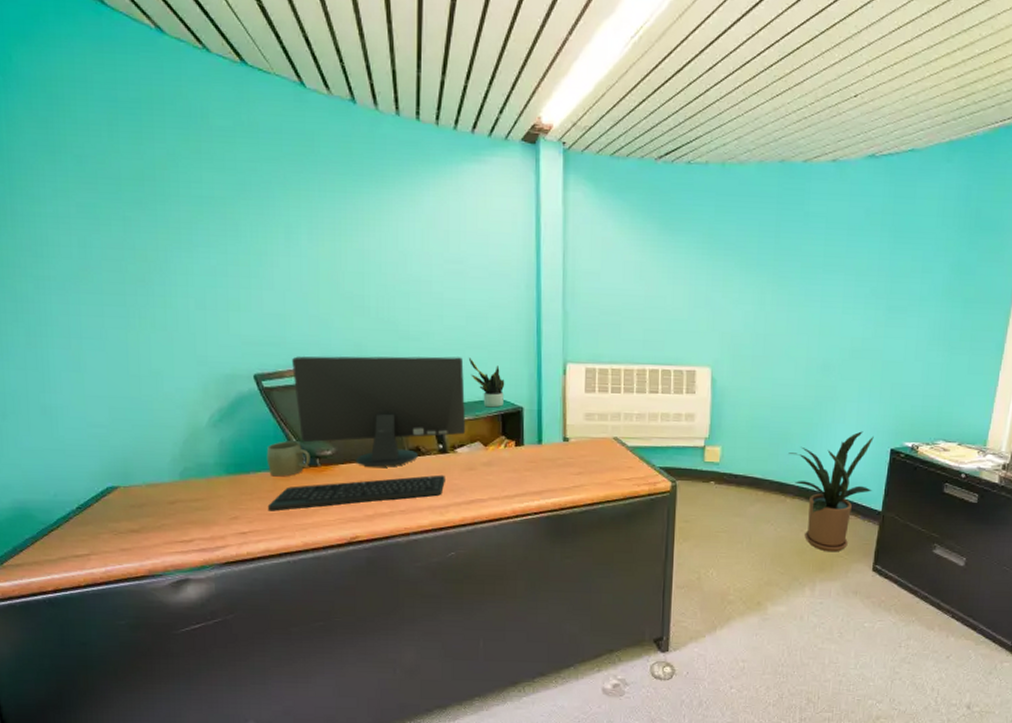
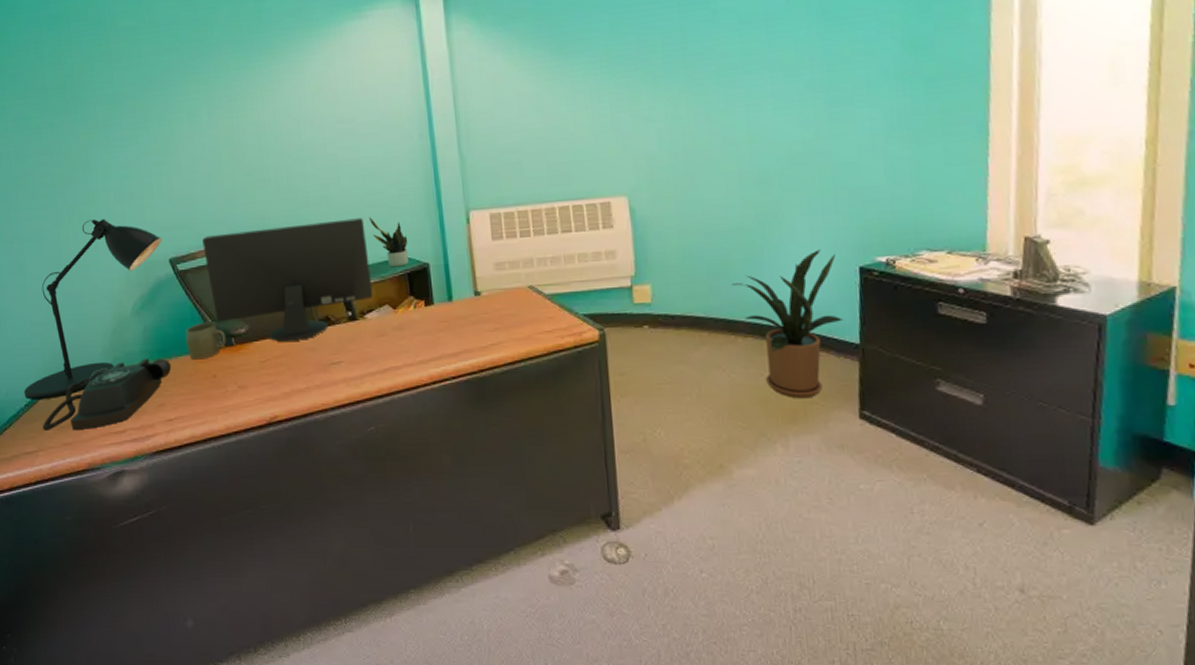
desk lamp: none [76,324,247,504] -> present [24,218,162,401]
telephone: none [97,471,249,536] -> present [43,358,172,431]
computer keyboard: present [267,474,445,511] -> none [190,343,358,396]

